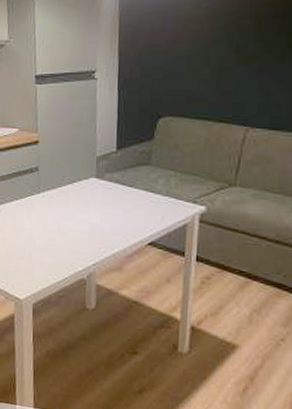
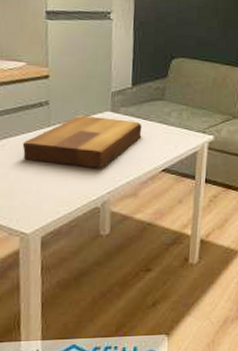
cutting board: none [16,181,128,238] -> present [22,115,142,168]

